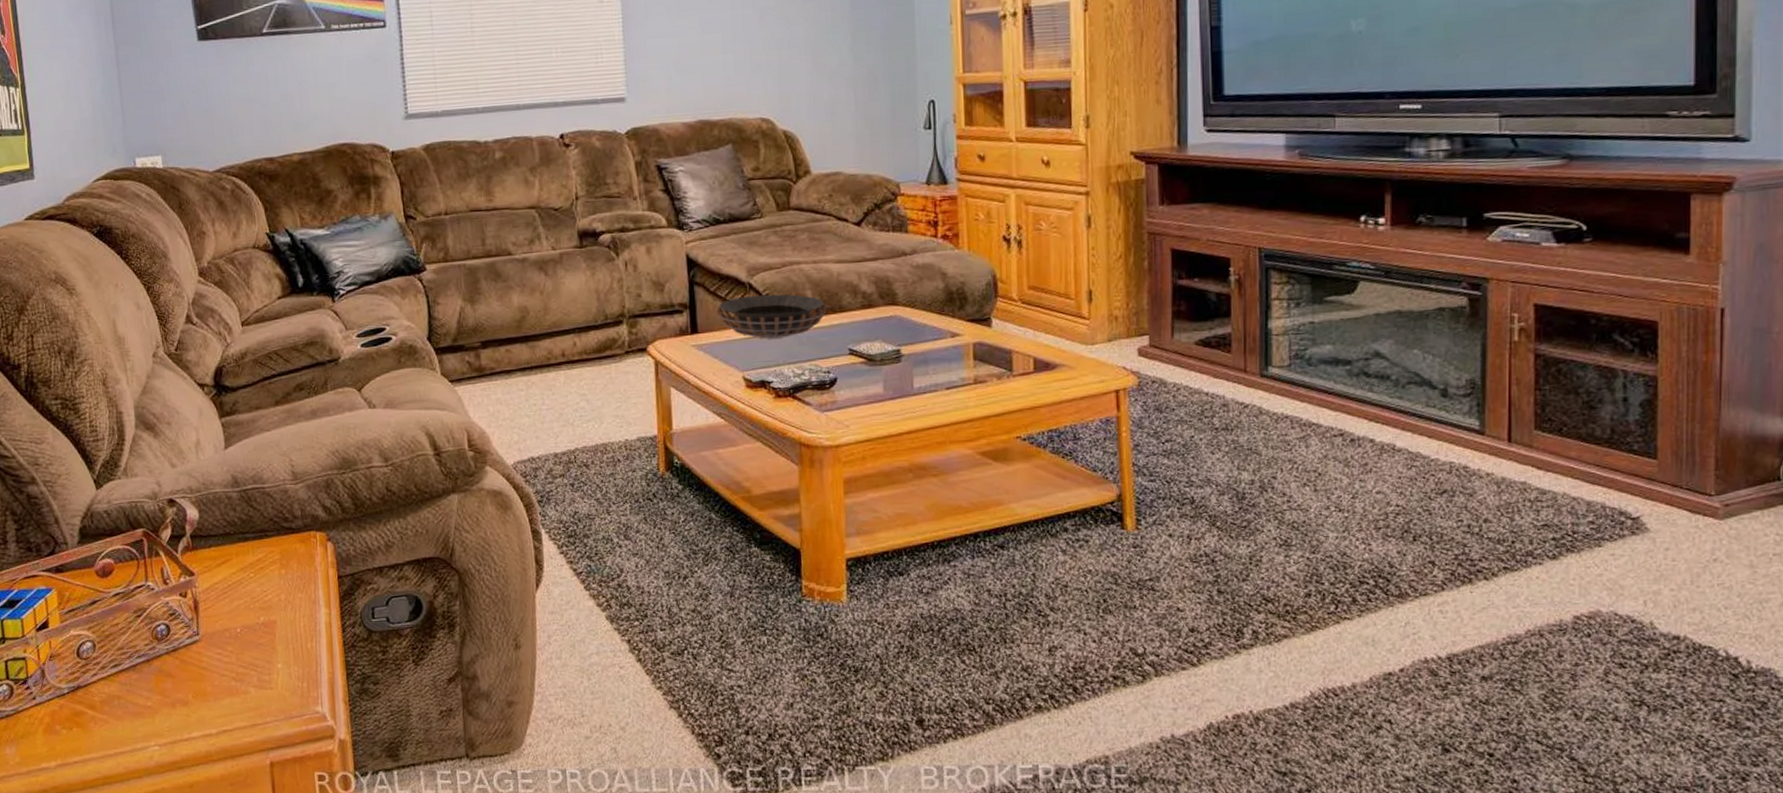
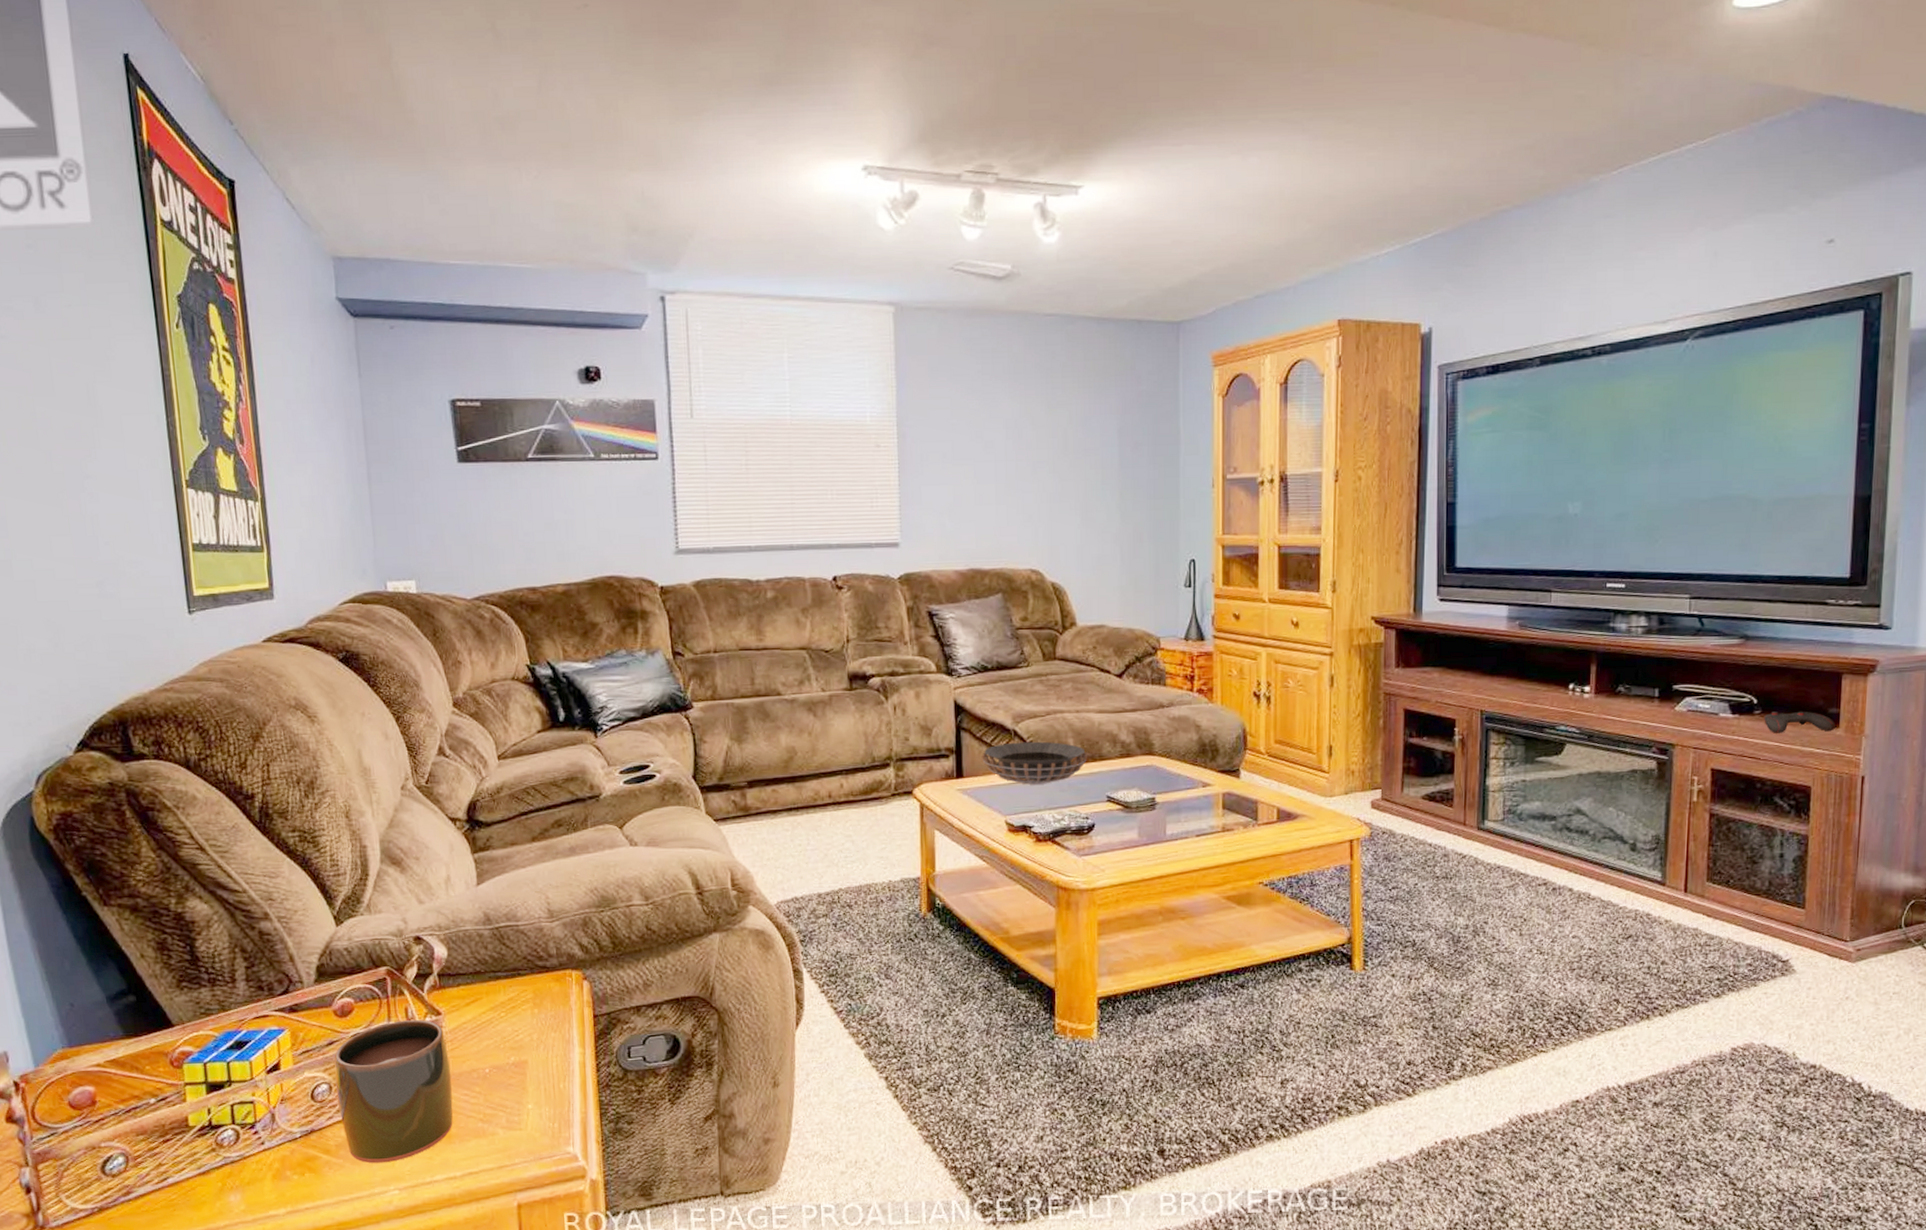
mug: none [97,580,208,720] -> present [334,1020,453,1163]
game controller: none [1596,237,1685,263] -> present [1764,711,1835,733]

